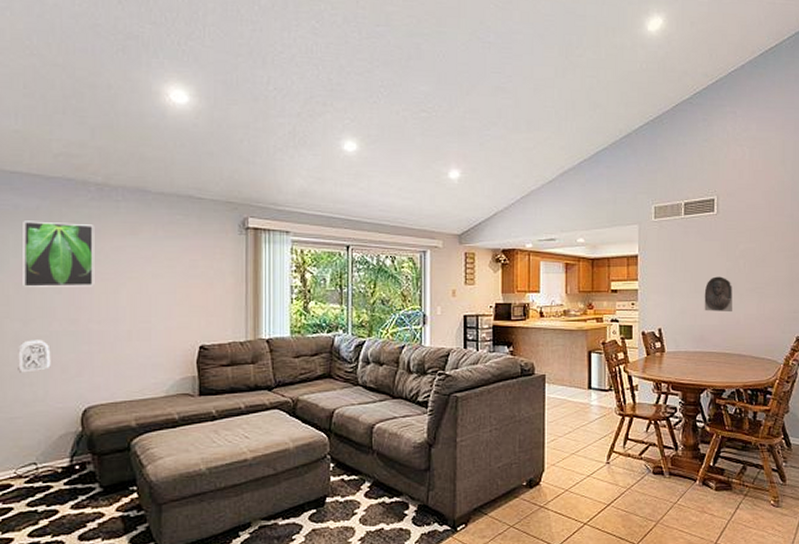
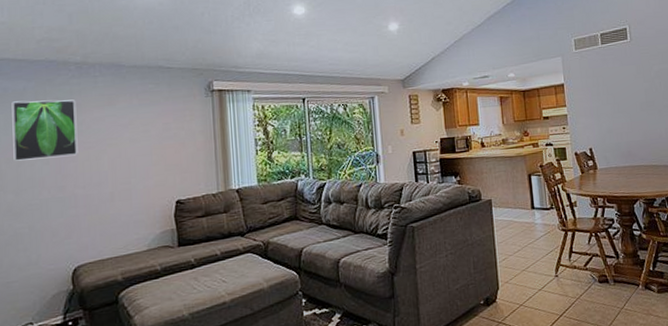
wall relief: present [18,339,51,373] -> none [11,208,42,240]
portrait relief: present [704,276,732,313] -> none [627,96,654,129]

